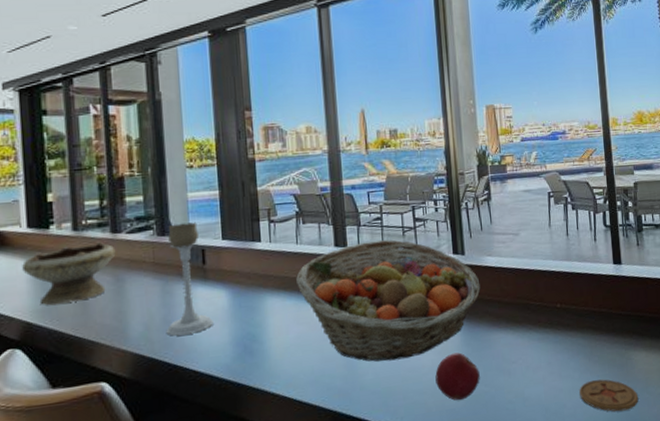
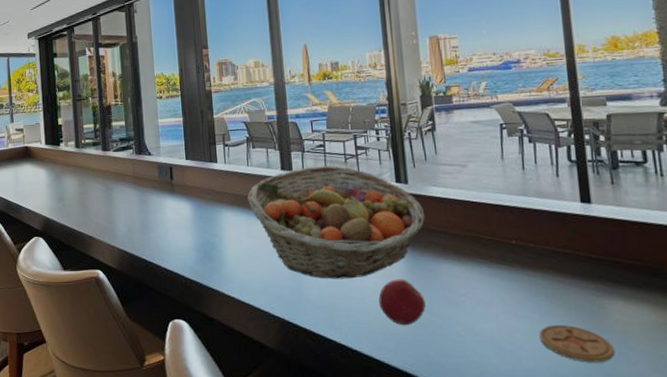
bowl: present [22,241,116,306] -> none [42,157,106,206]
candle holder: present [166,222,215,336] -> none [143,144,181,238]

